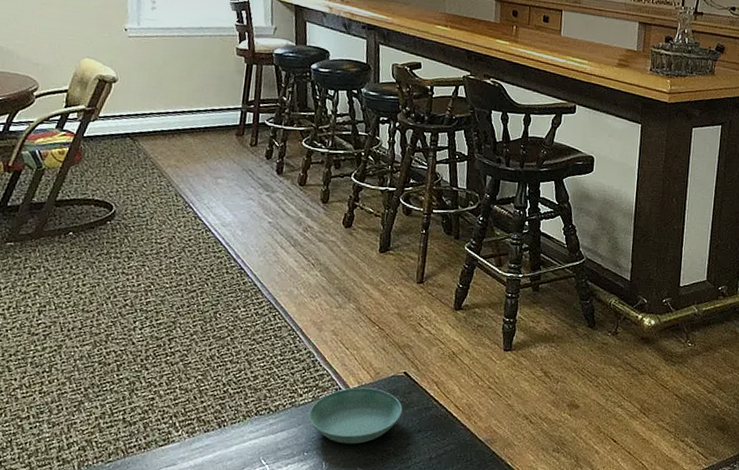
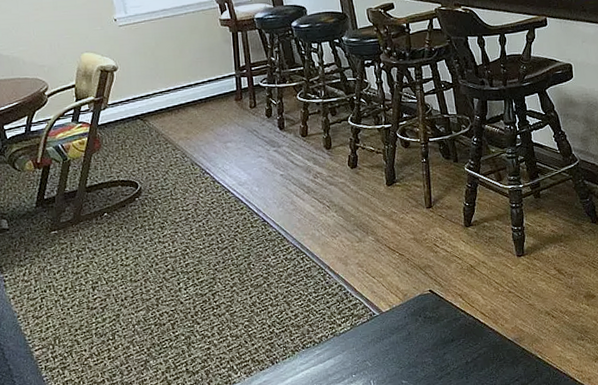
saucer: present [308,387,403,444] -> none [350,308,434,362]

